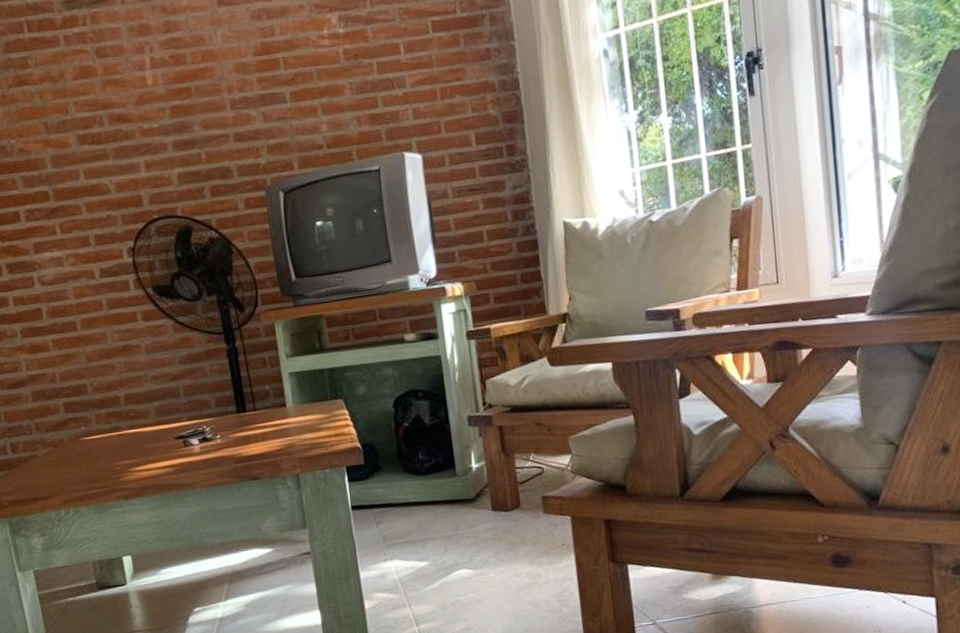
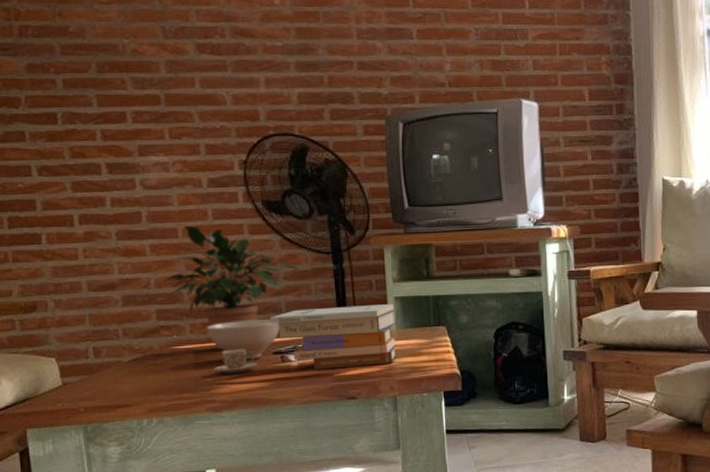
potted plant: none [66,317,195,439] -> present [162,225,301,350]
bowl: none [110,404,180,447] -> present [206,318,279,360]
teacup: none [121,435,162,462] -> present [214,349,258,374]
books: none [169,379,296,452] -> present [269,303,397,370]

